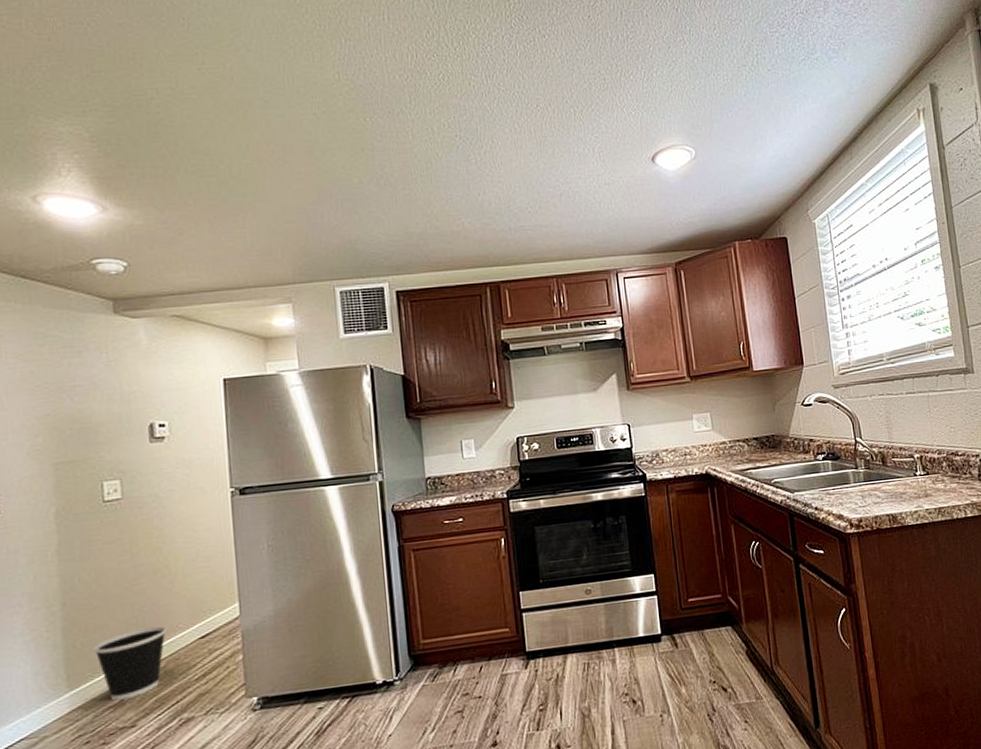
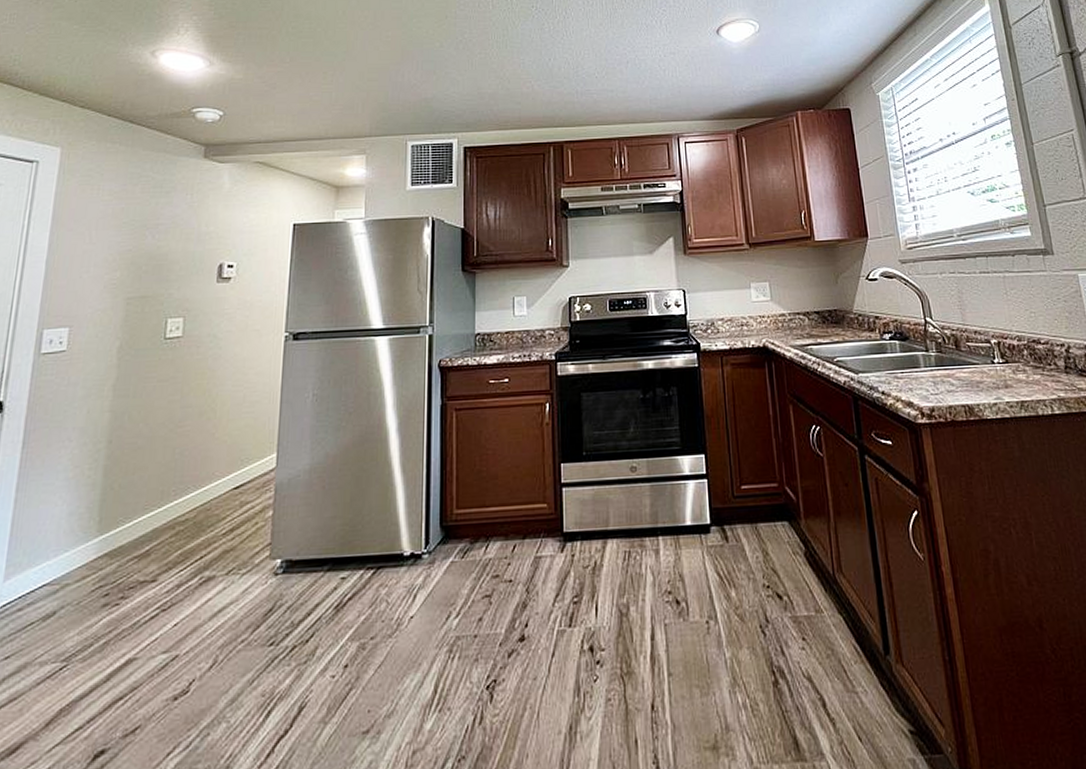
wastebasket: present [94,625,166,701] -> none [130,472,203,550]

